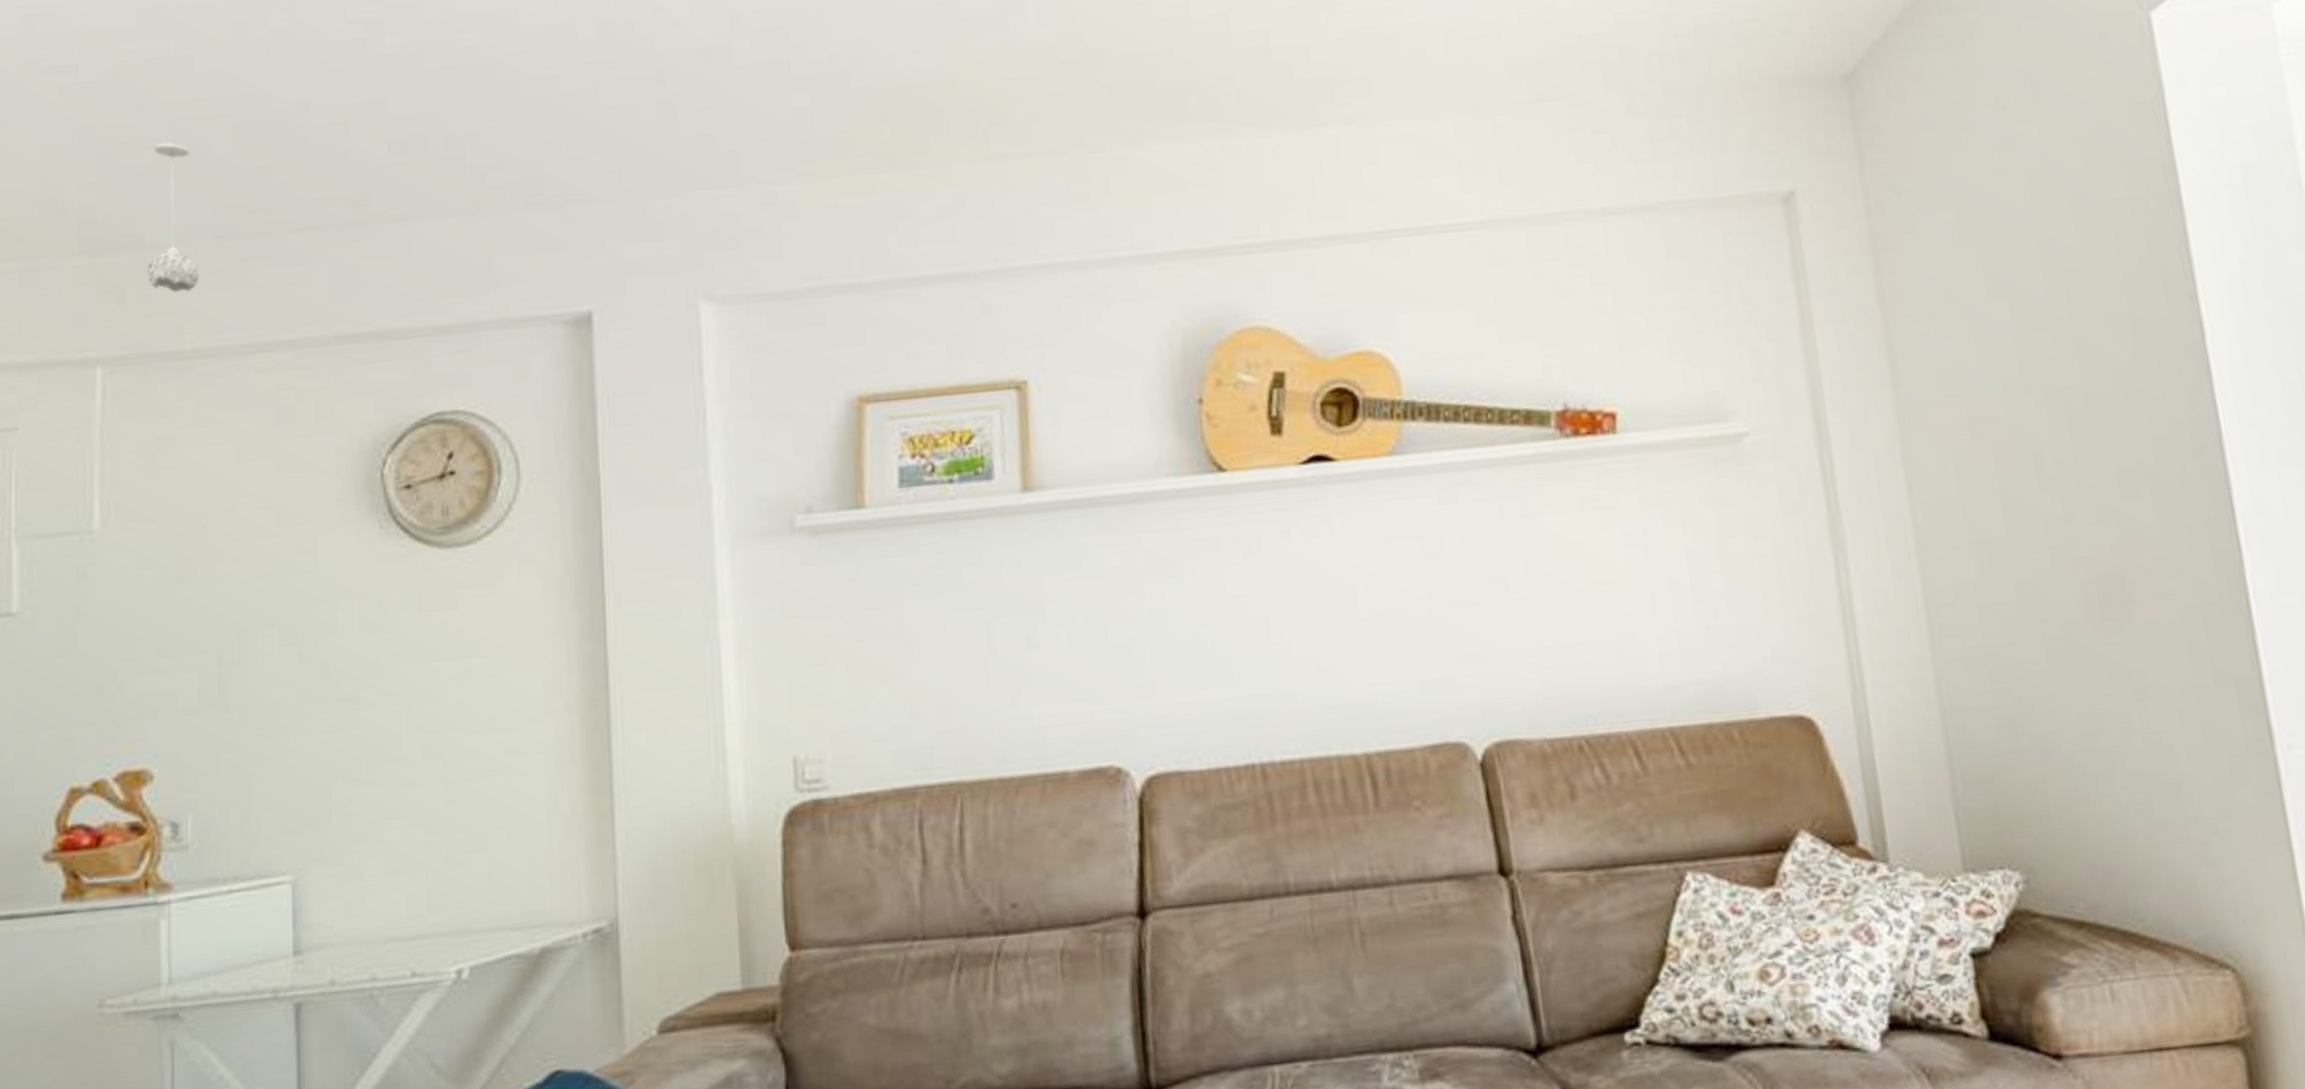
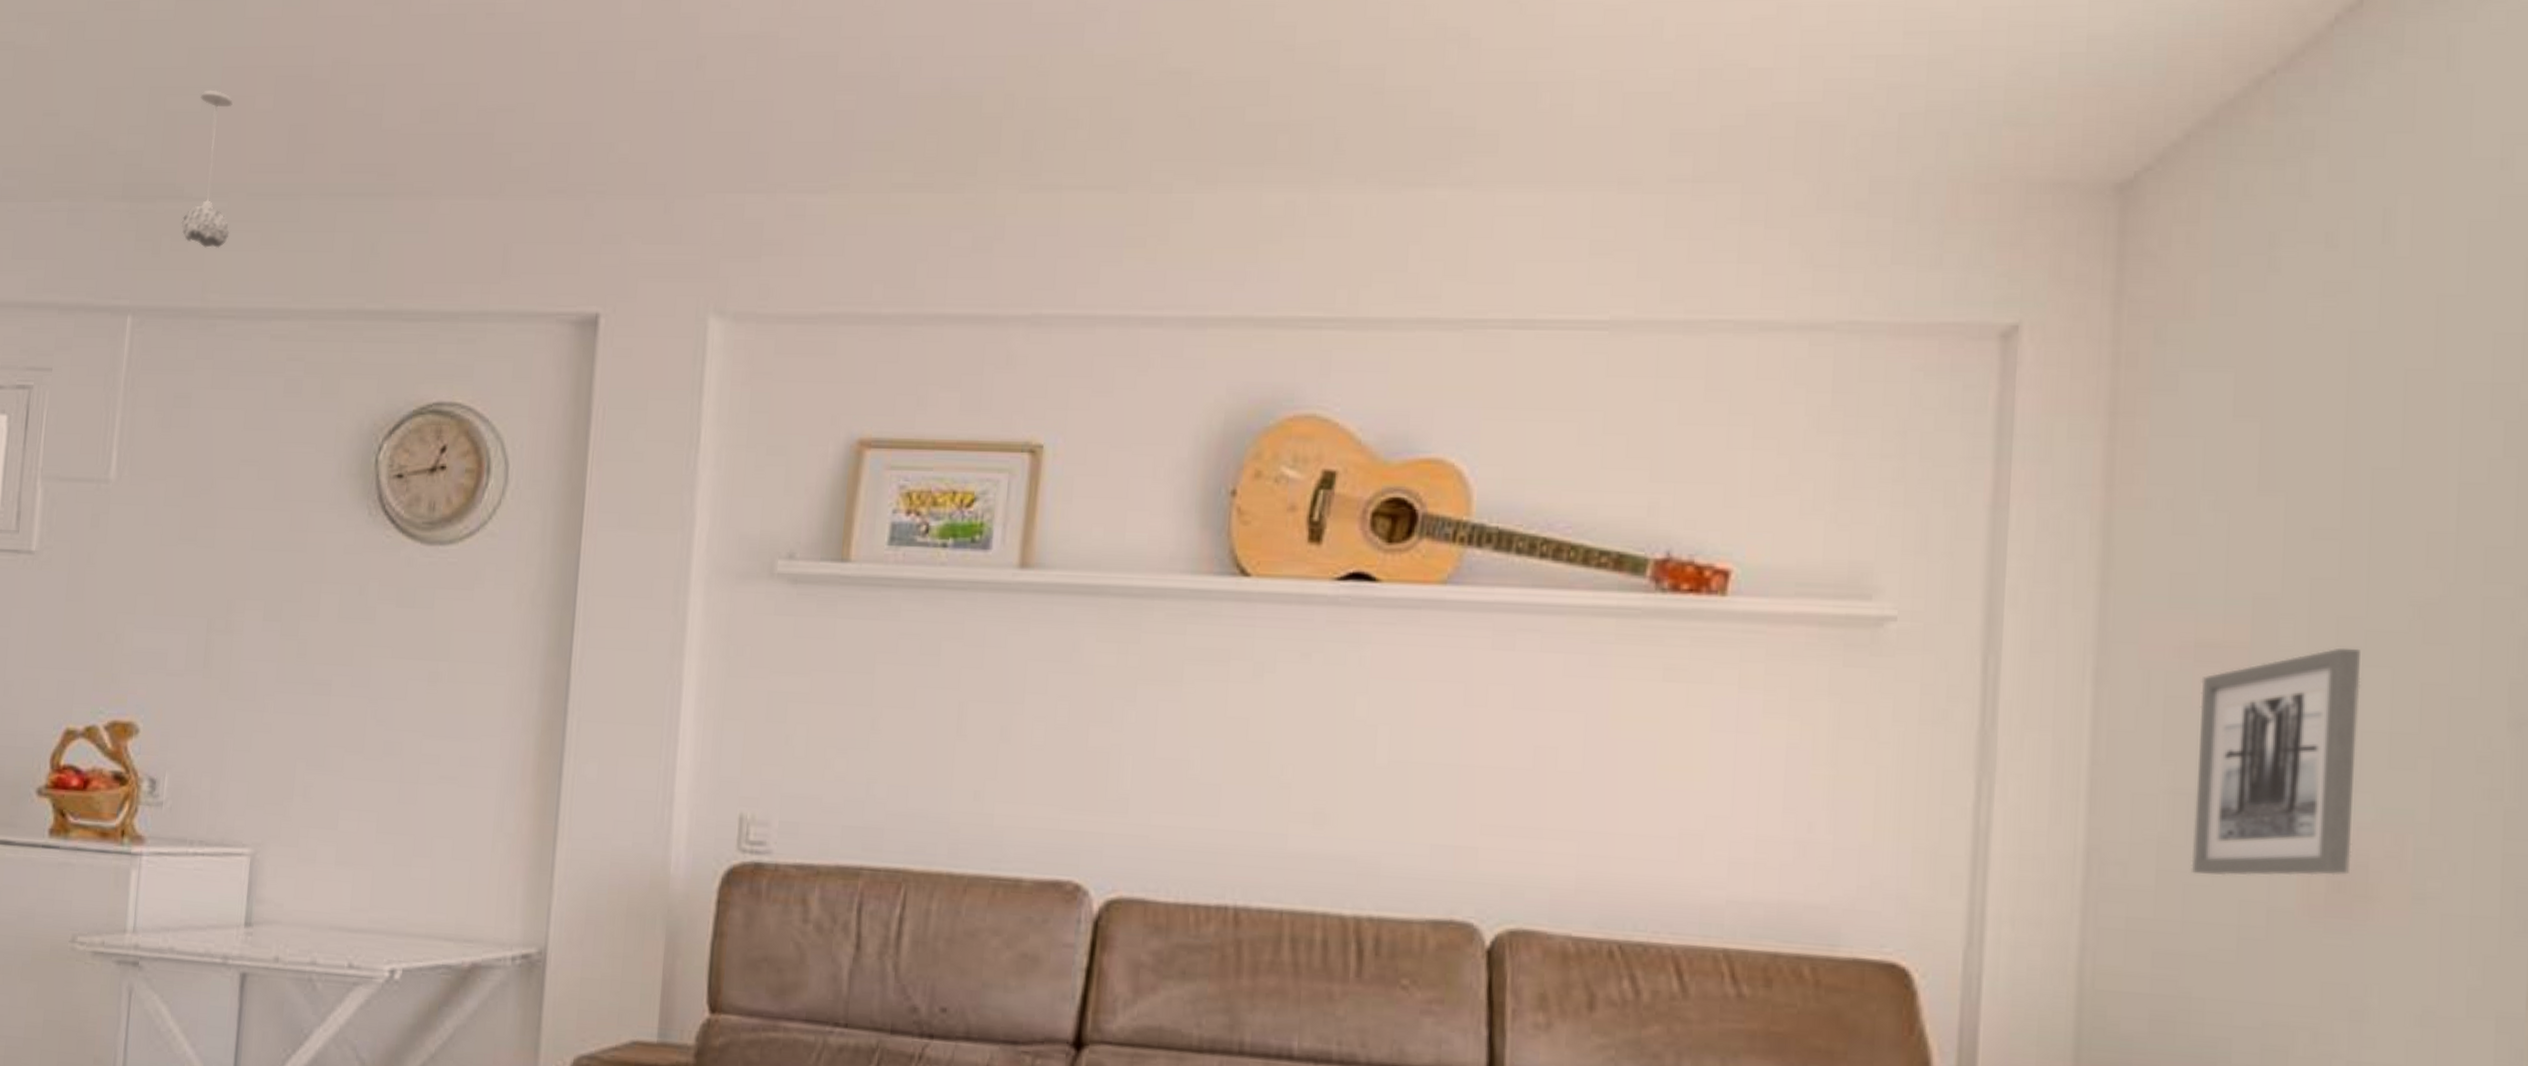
wall art: none [1979,410,2112,604] -> present [2190,647,2361,876]

